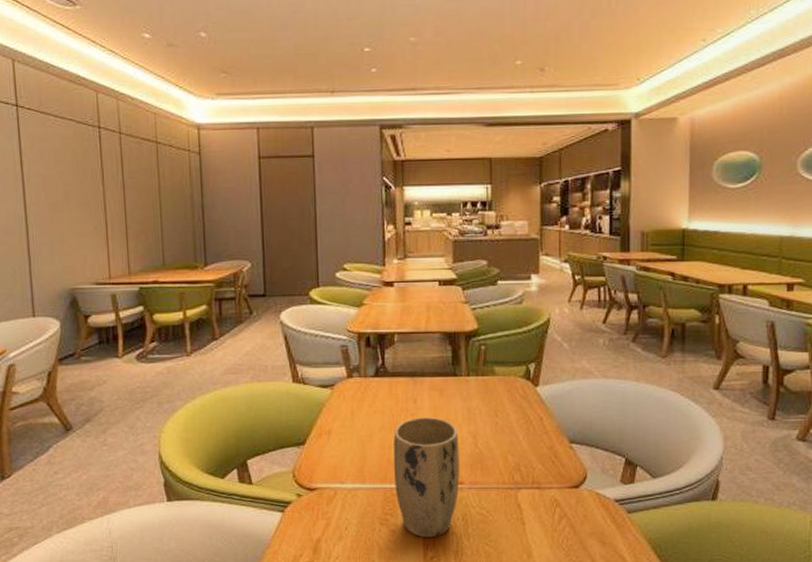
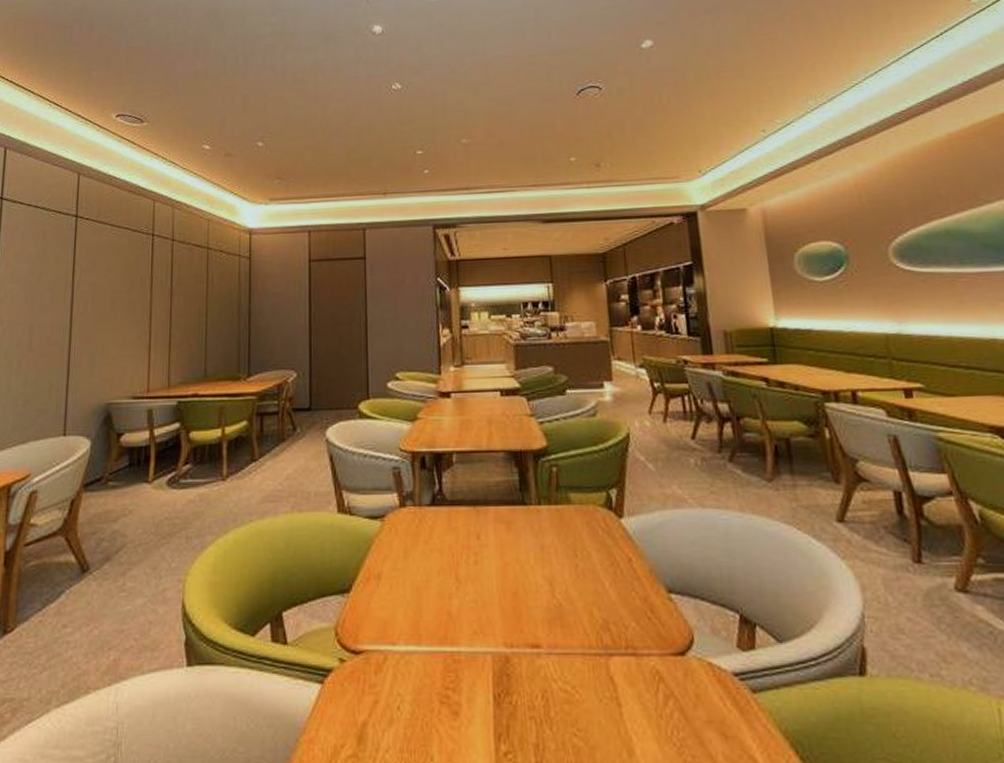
plant pot: present [393,417,460,538] -> none [454,557,536,724]

